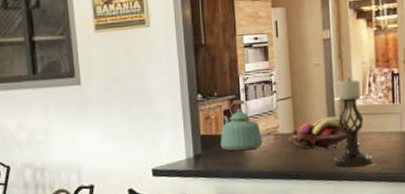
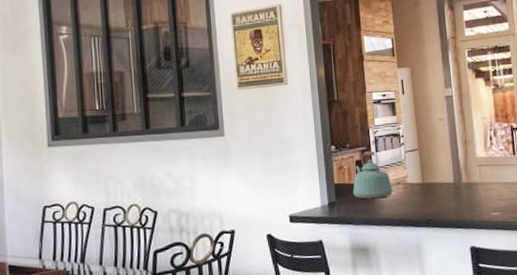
fruit basket: present [286,116,355,149] -> none [414,167,479,198]
candle holder: present [333,76,373,167] -> none [457,130,498,216]

